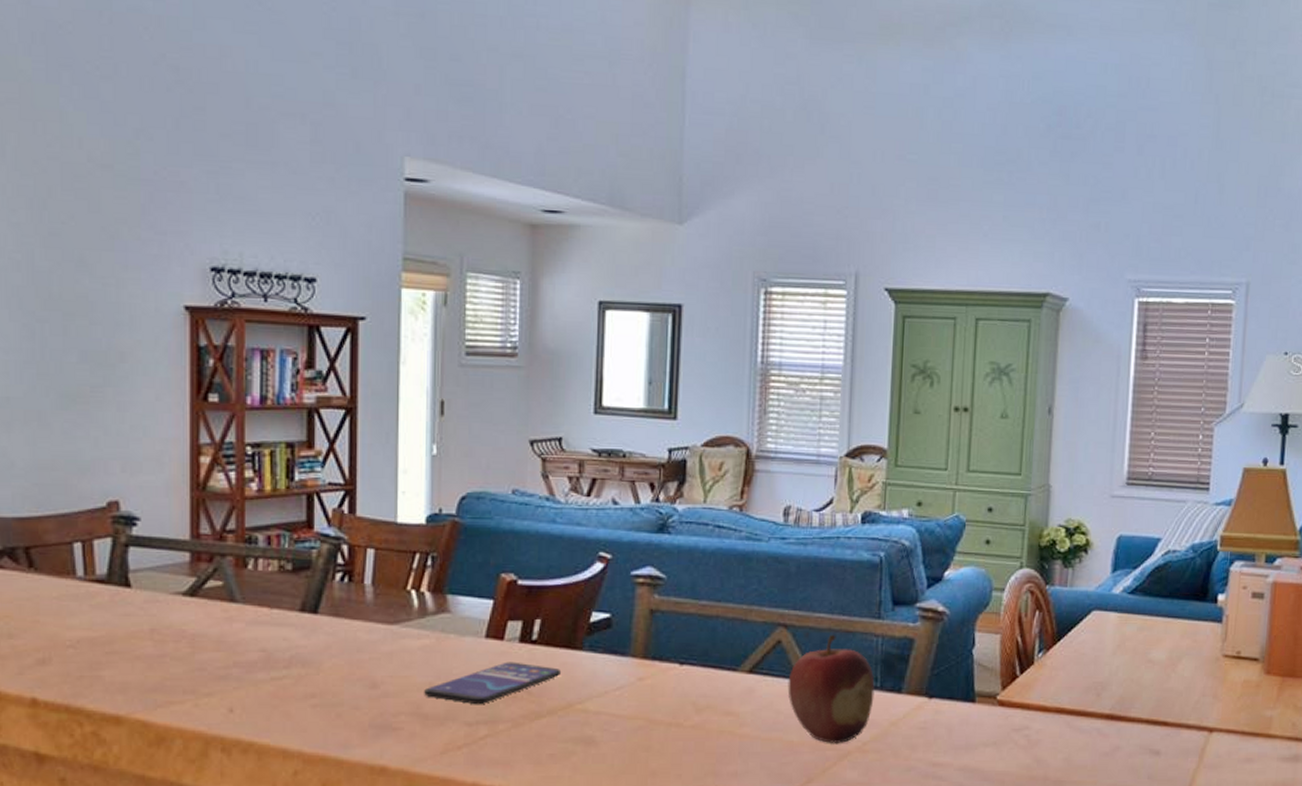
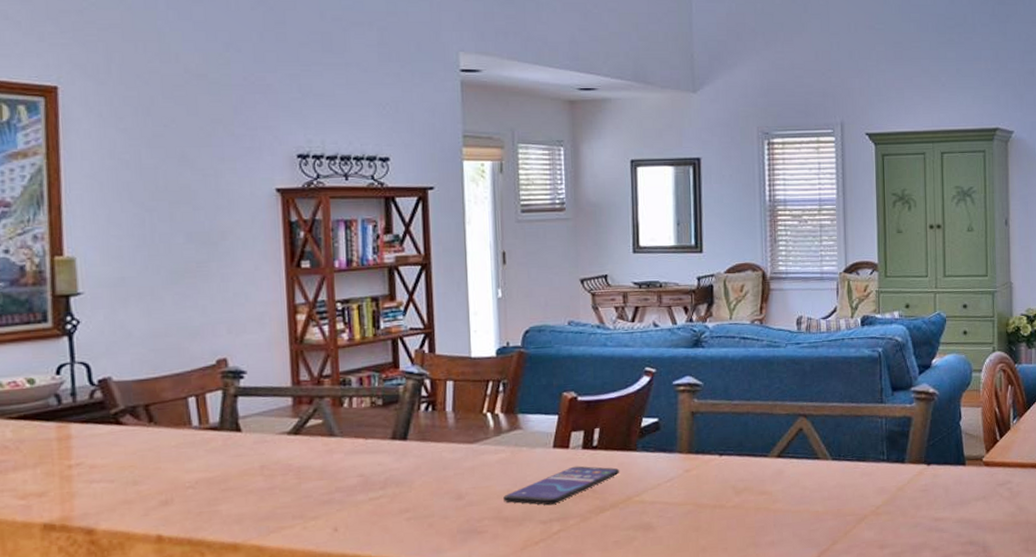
fruit: present [787,634,875,744] -> none [810,419,883,510]

